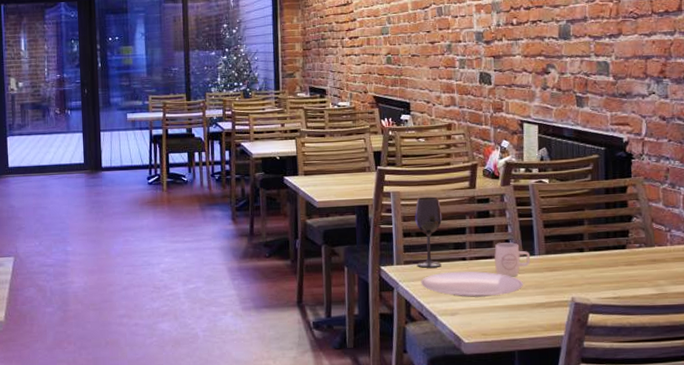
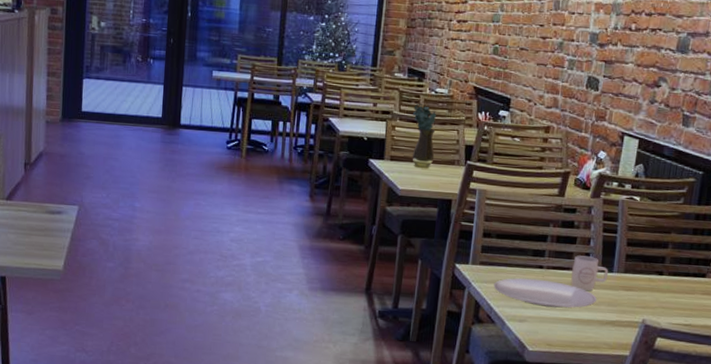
vase: none [319,117,346,180] -> present [412,101,436,169]
wine glass: present [415,196,442,268] -> none [492,198,526,272]

